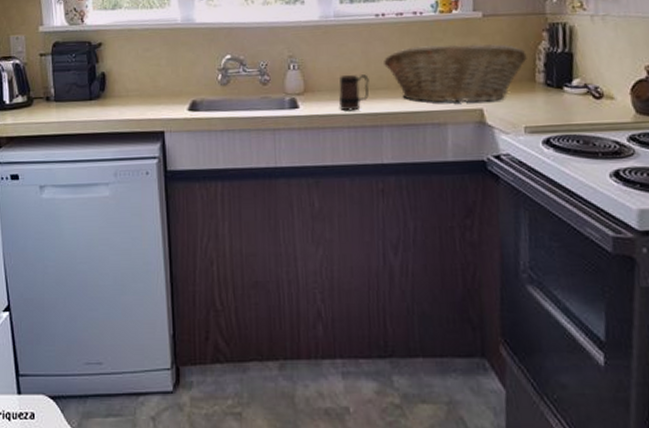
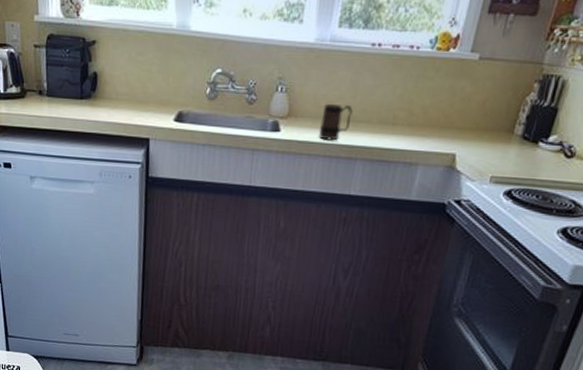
fruit basket: present [384,43,527,103] -> none [370,83,512,148]

